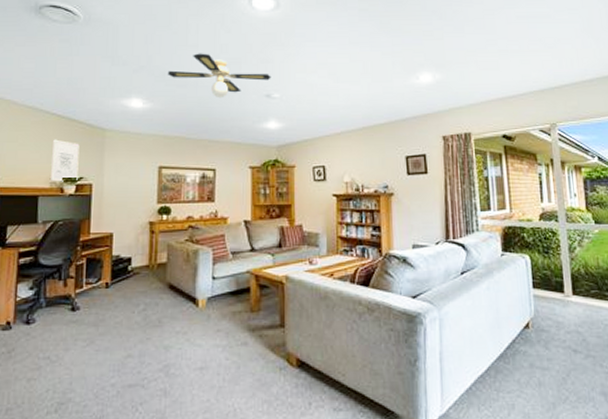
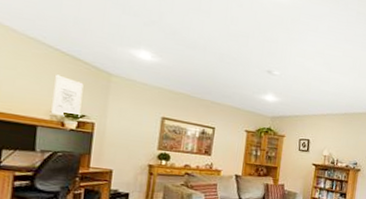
ceiling fan: present [168,53,271,98] -> none [178,19,274,66]

